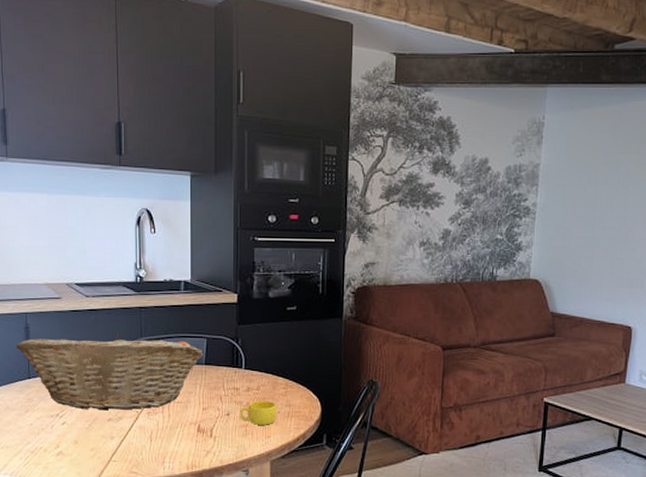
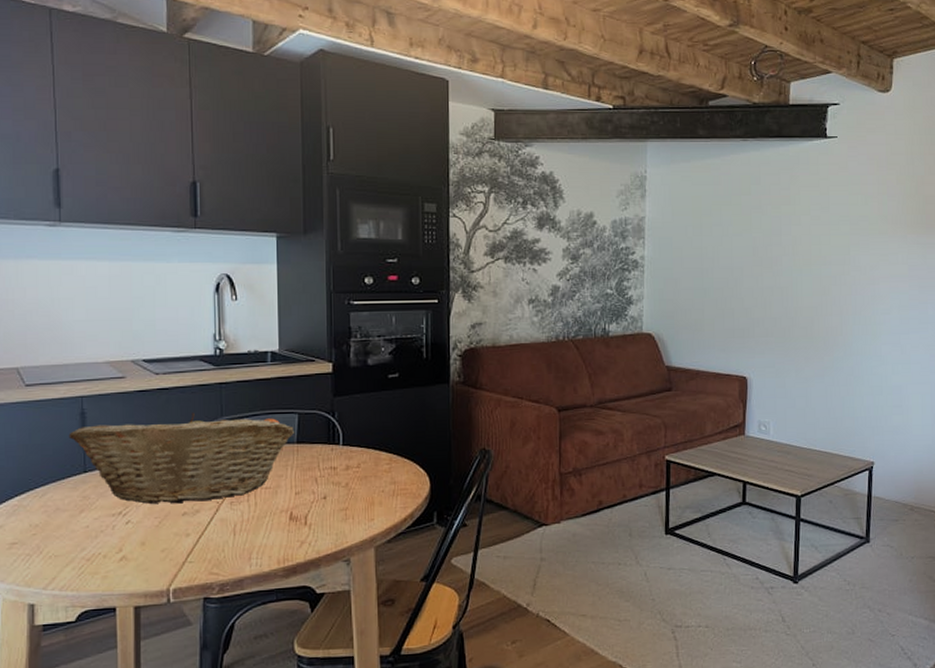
cup: present [240,400,277,425] -> none [338,478,381,507]

